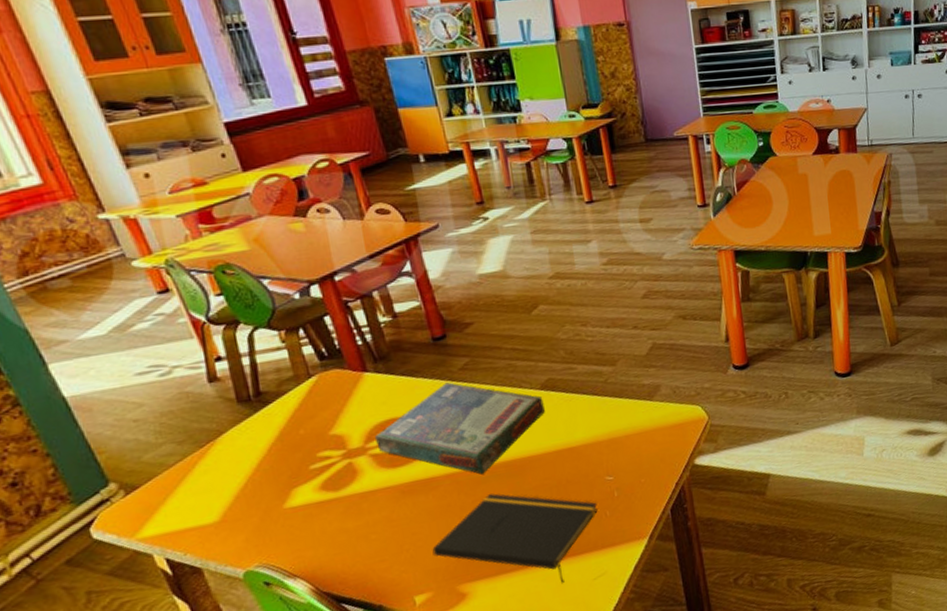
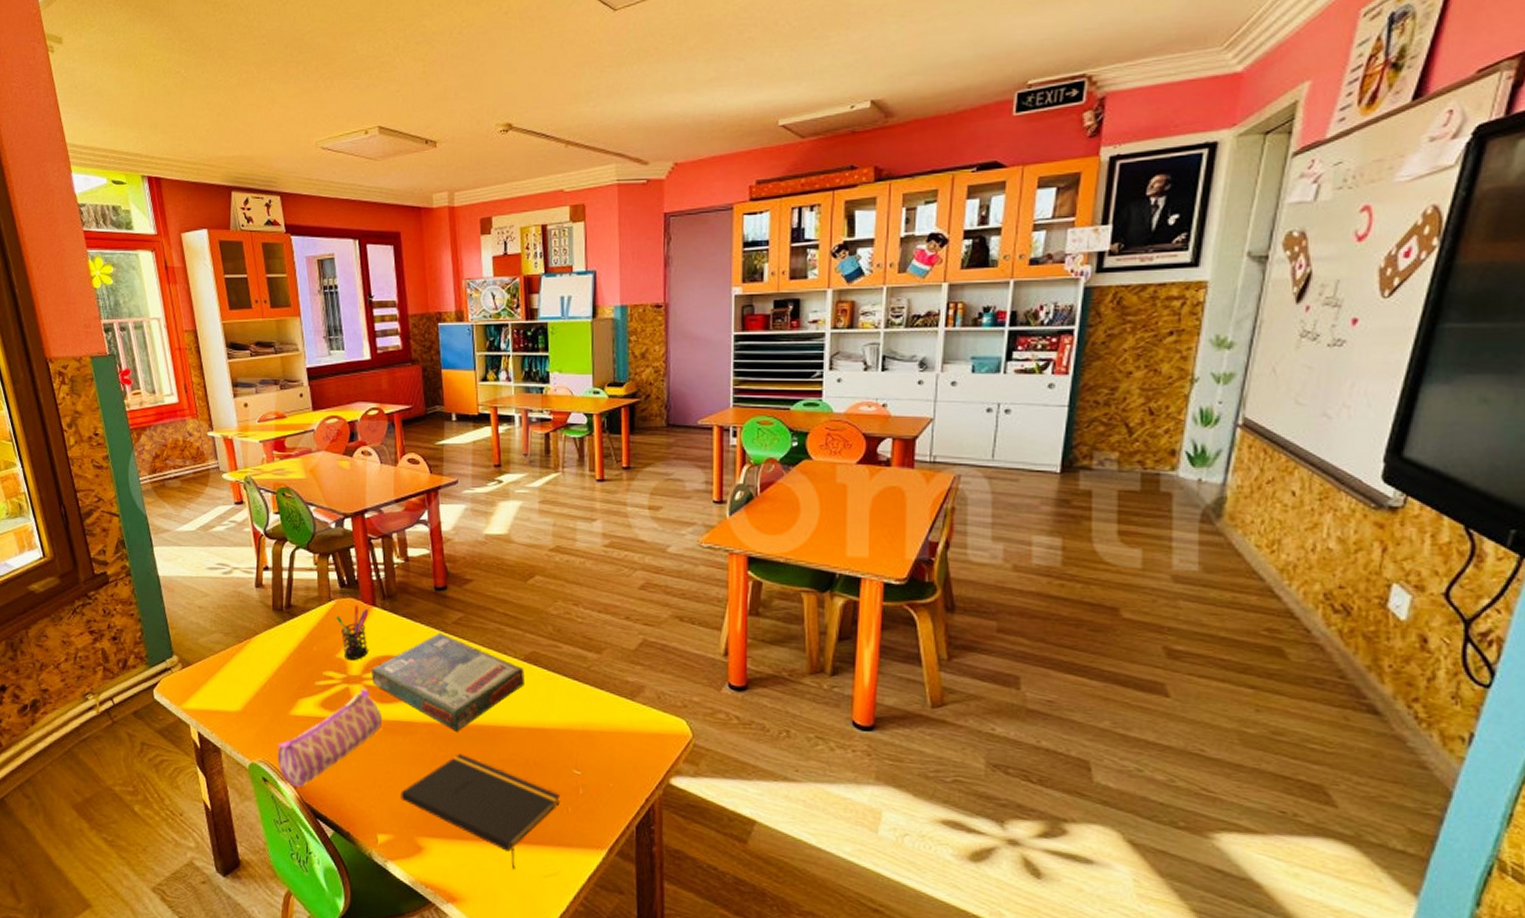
pencil case: none [275,458,399,580] -> present [277,689,383,788]
pen holder: none [320,374,368,434] -> present [335,605,368,661]

